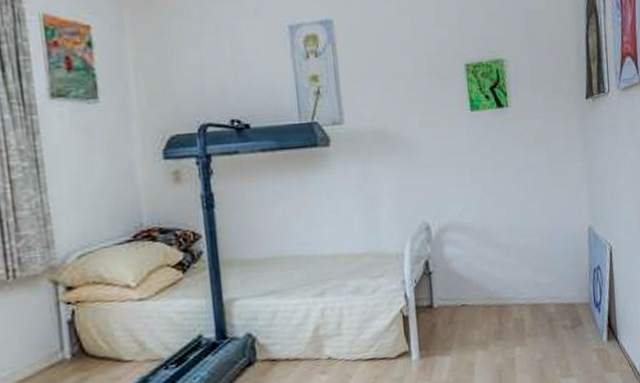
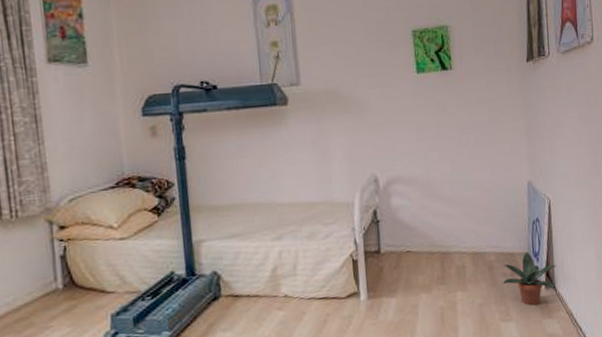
potted plant: none [564,302,619,359] -> present [503,252,557,306]

